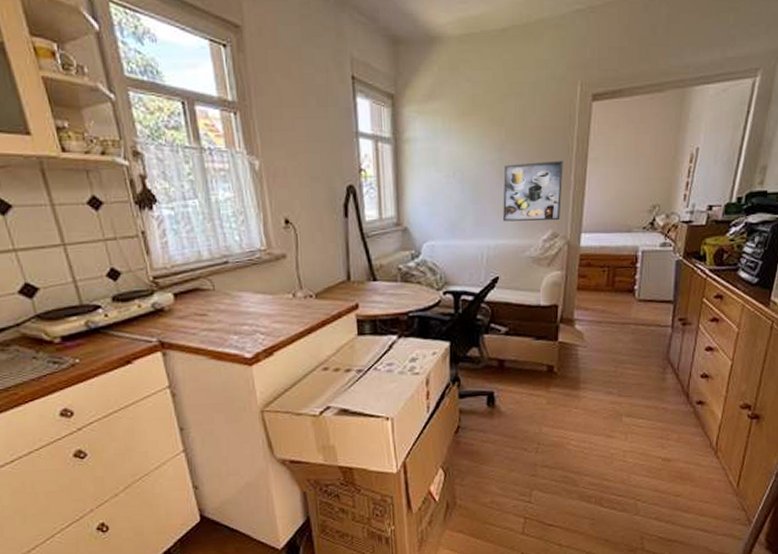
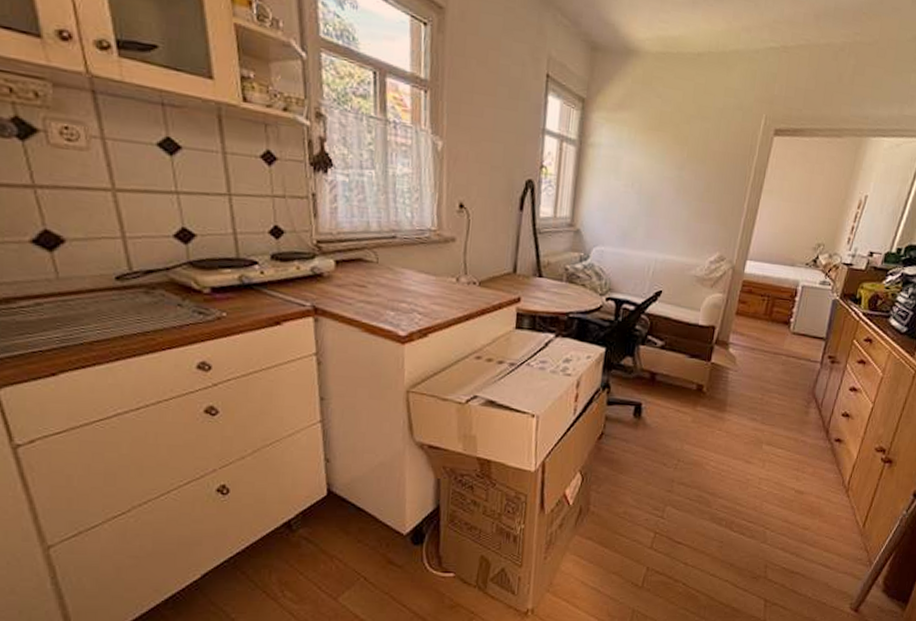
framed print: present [503,161,563,221] -> none [674,184,739,245]

